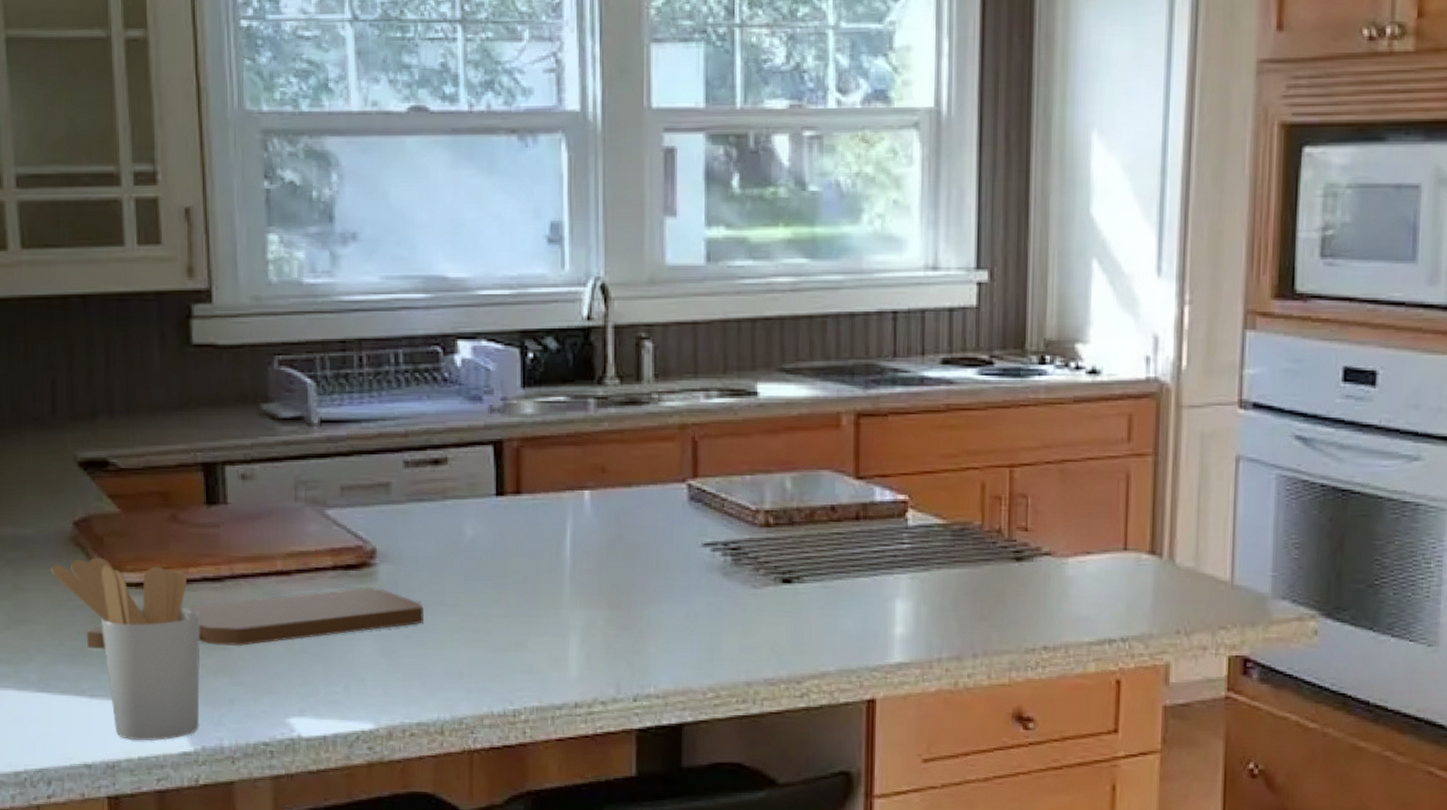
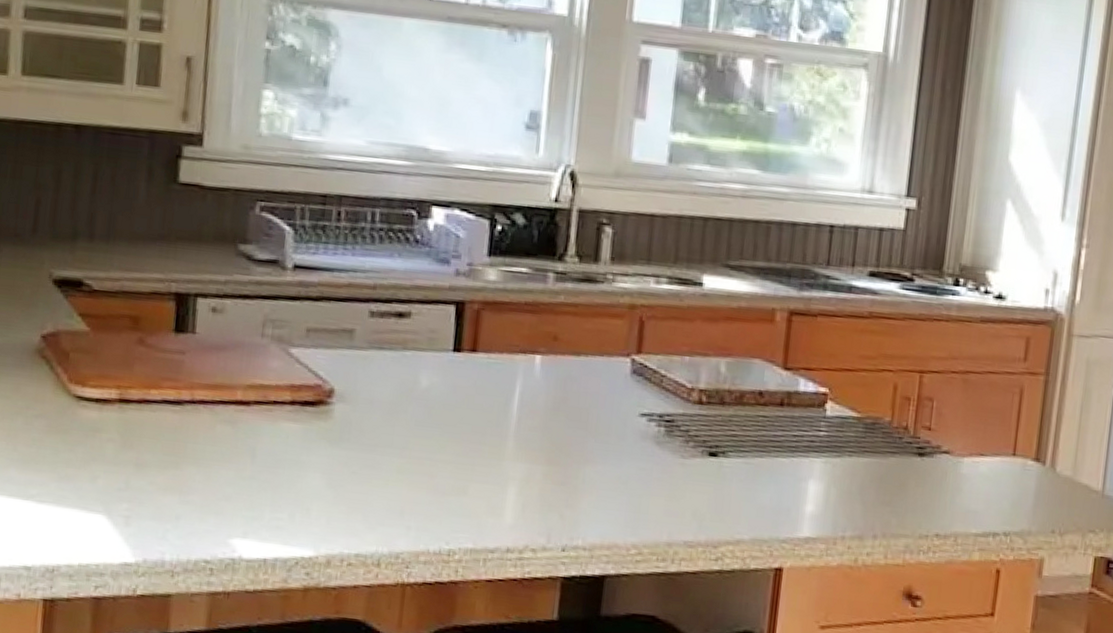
utensil holder: present [51,557,201,742] -> none [13,370,157,550]
cutting board: present [86,586,424,650] -> none [40,422,374,468]

